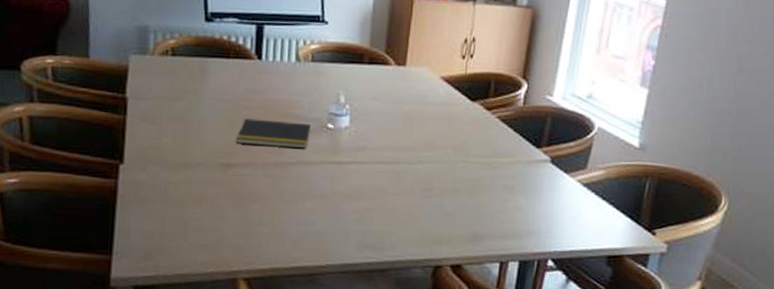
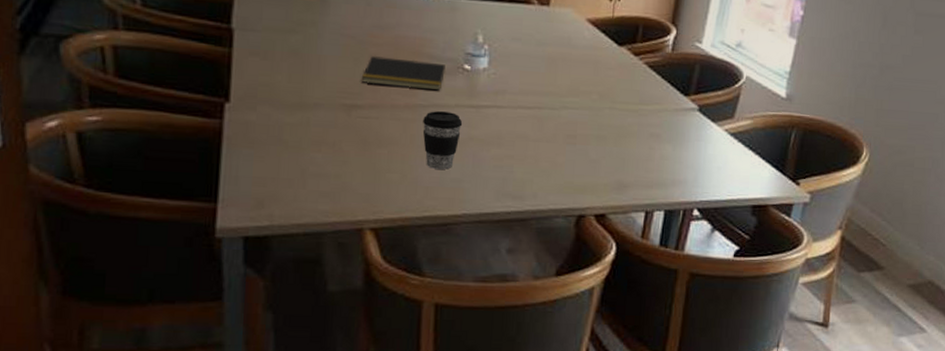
coffee cup: none [289,167,327,223] -> present [422,110,463,169]

